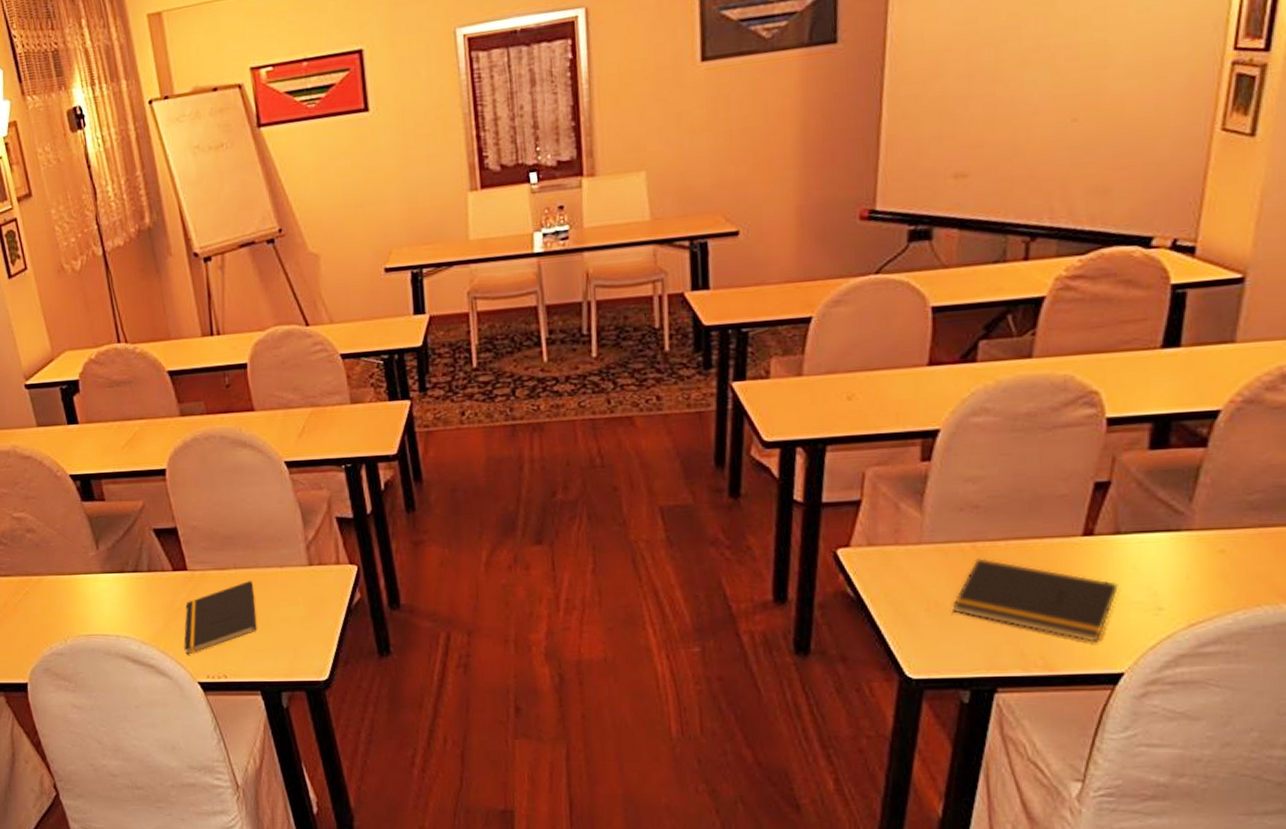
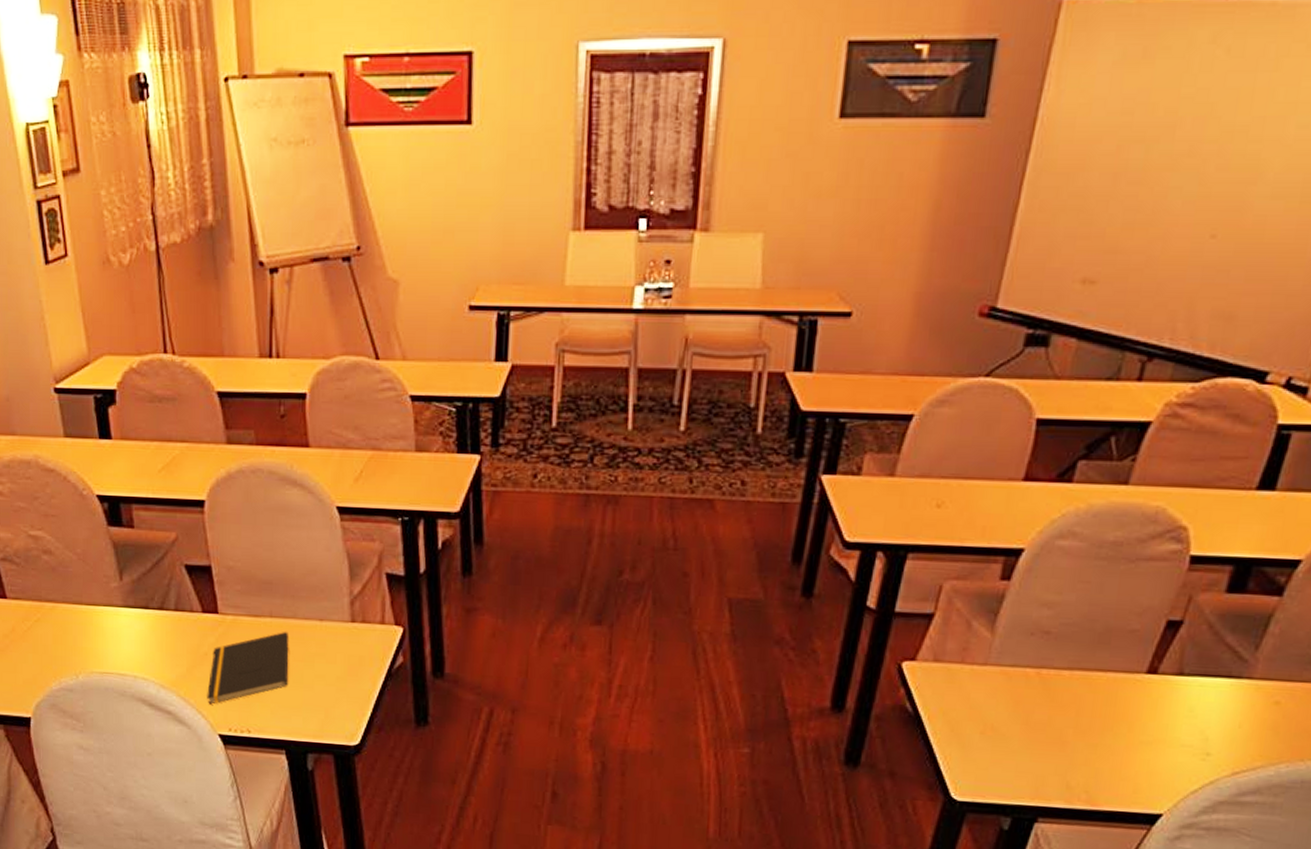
notepad: present [952,558,1118,642] -> none [1007,685,1172,781]

